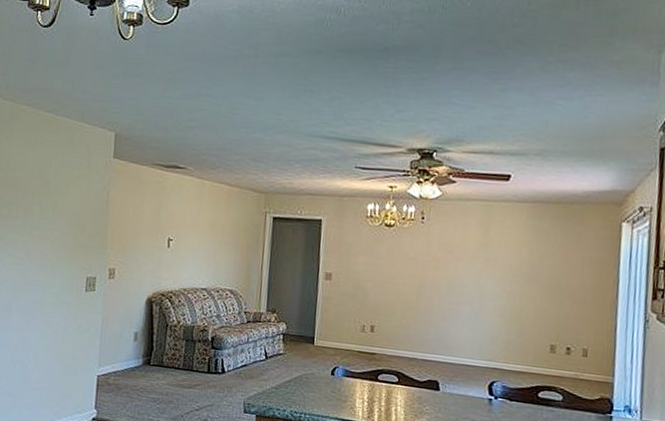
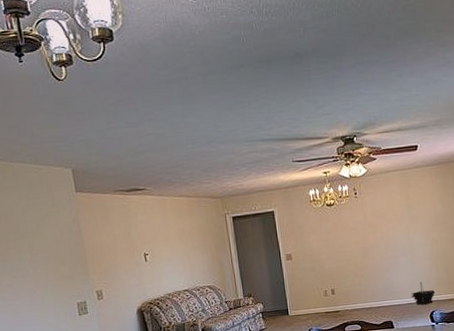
basket: none [468,341,502,372] -> present [410,281,436,305]

